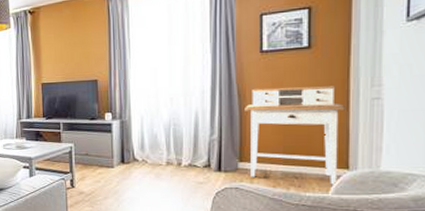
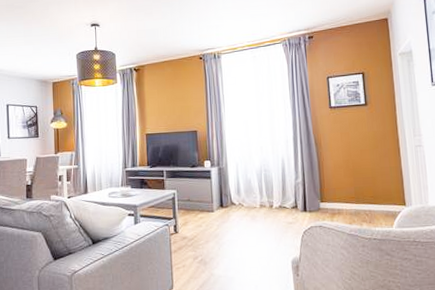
desk: present [245,86,347,185] -> none [321,136,399,220]

